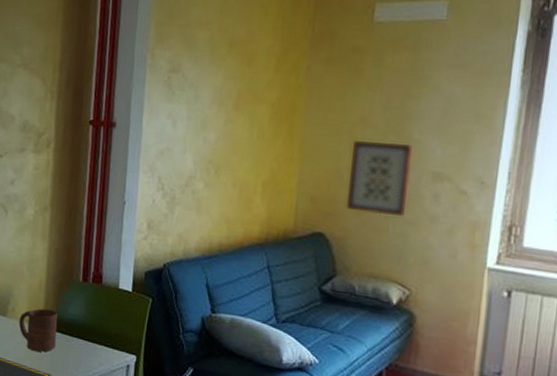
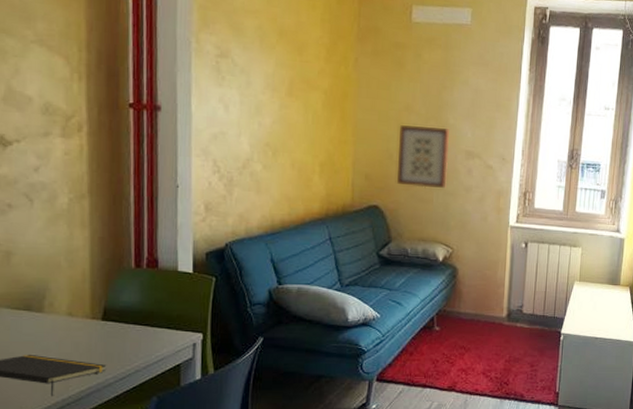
cup: present [18,308,58,352] -> none [59,299,109,343]

